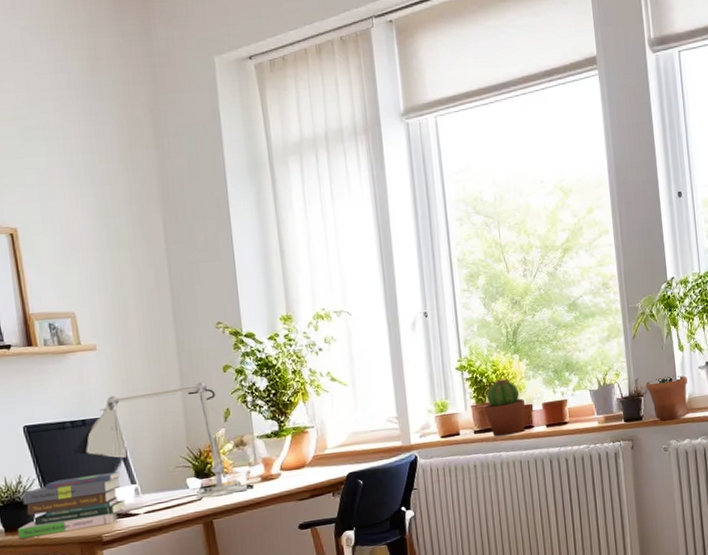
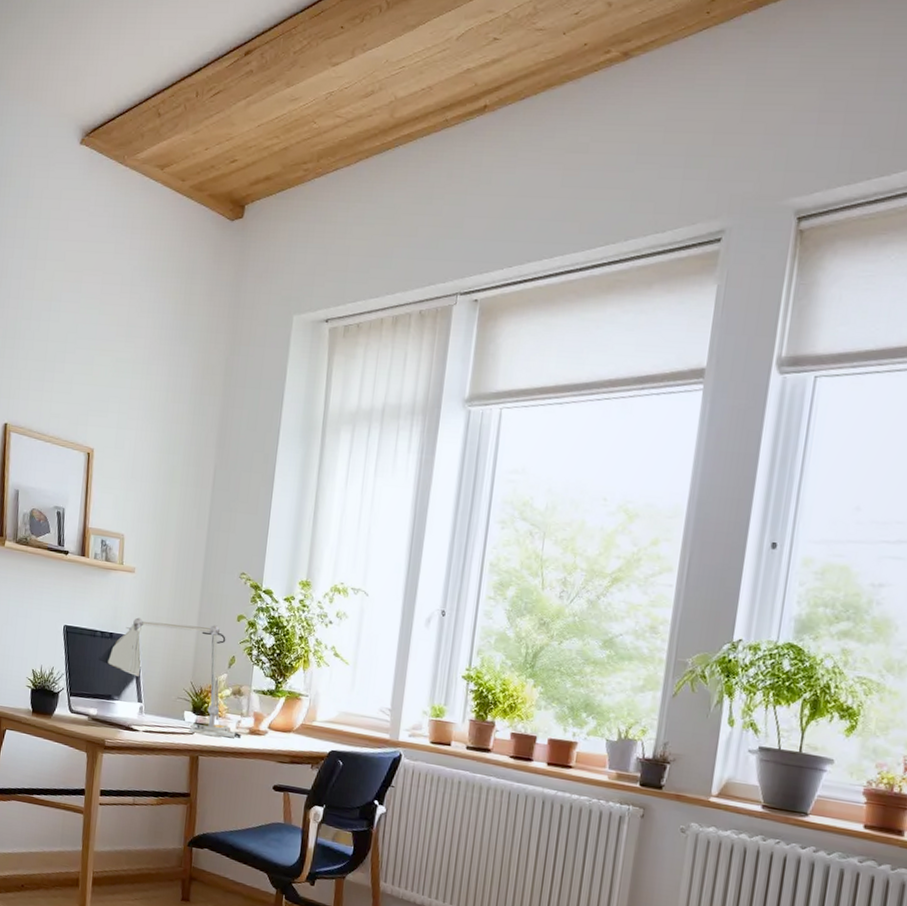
books: present [17,471,126,539] -> none [40,680,132,732]
potted cactus: present [483,378,525,438] -> none [482,699,530,763]
planter: present [646,375,689,422] -> none [676,749,731,802]

